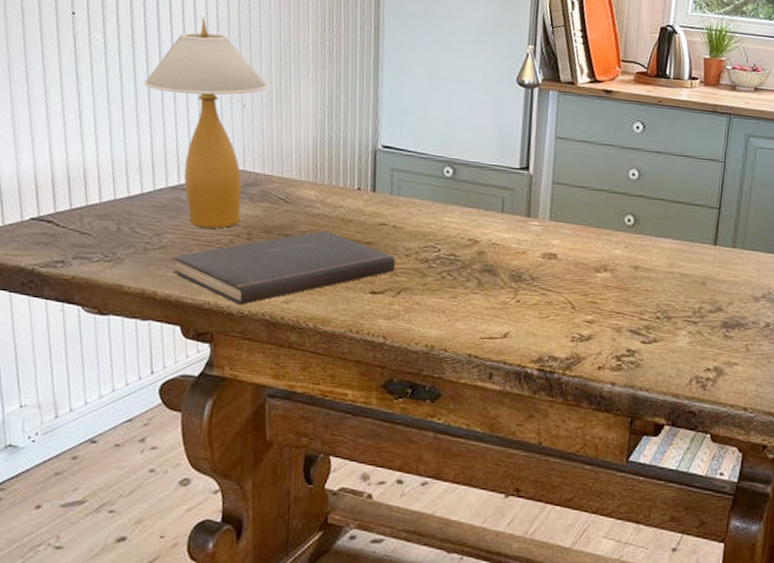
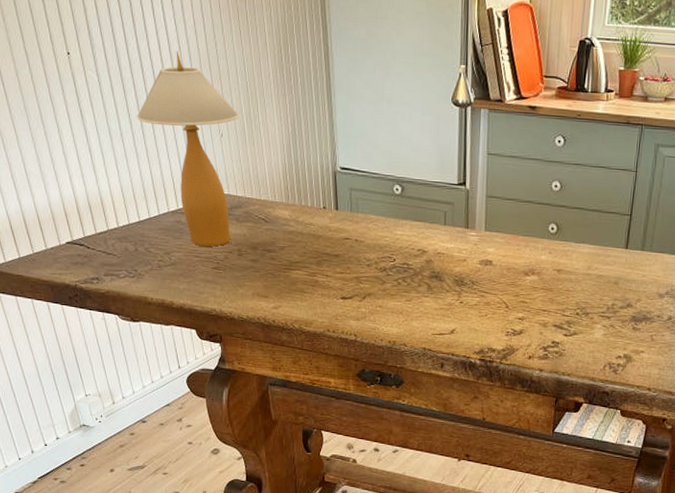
hardcover book: present [172,231,396,306] -> none [181,246,360,312]

